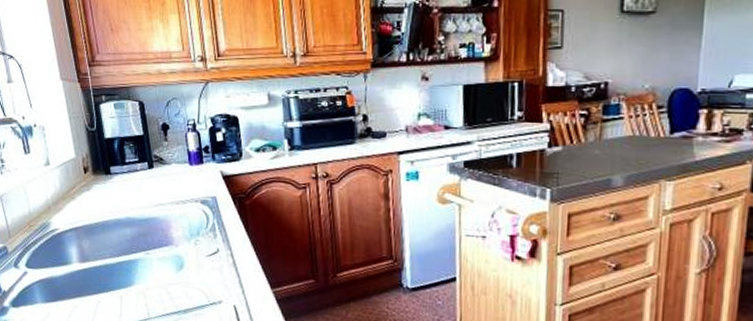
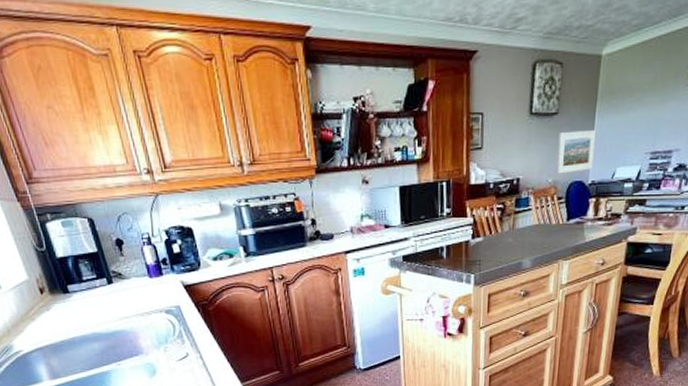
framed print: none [654,32,705,80] -> present [556,131,596,174]

